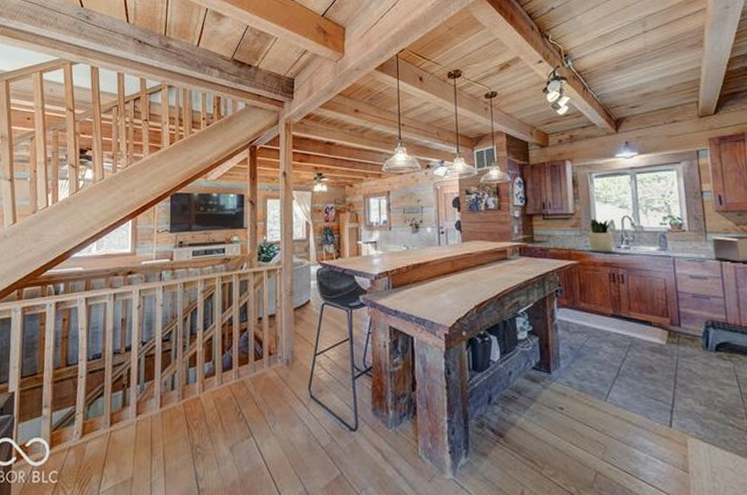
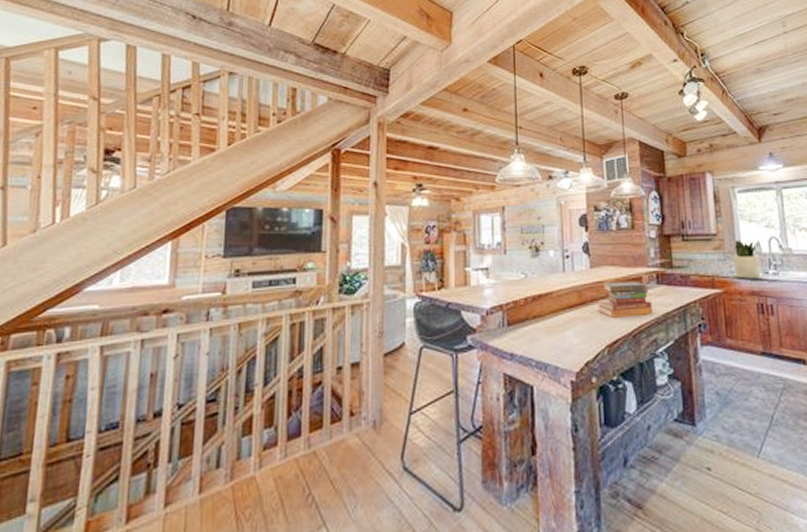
books: none [468,253,515,283] -> present [597,281,653,318]

